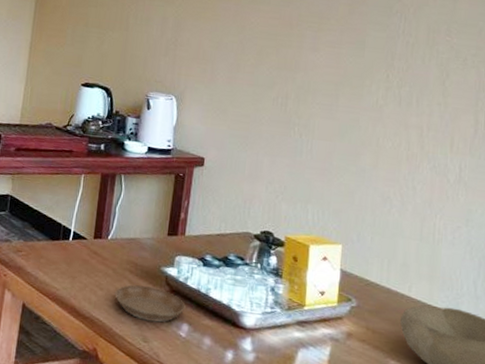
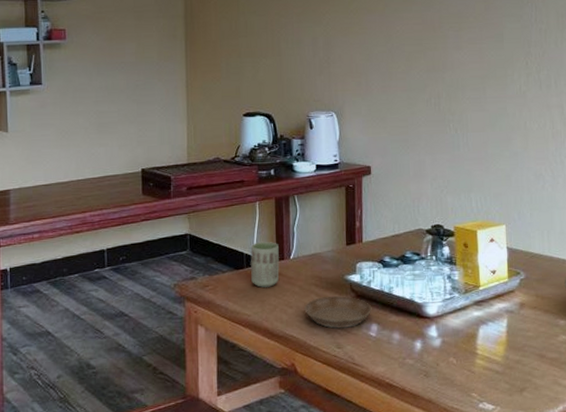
cup: none [65,216,98,264] -> present [250,241,280,288]

